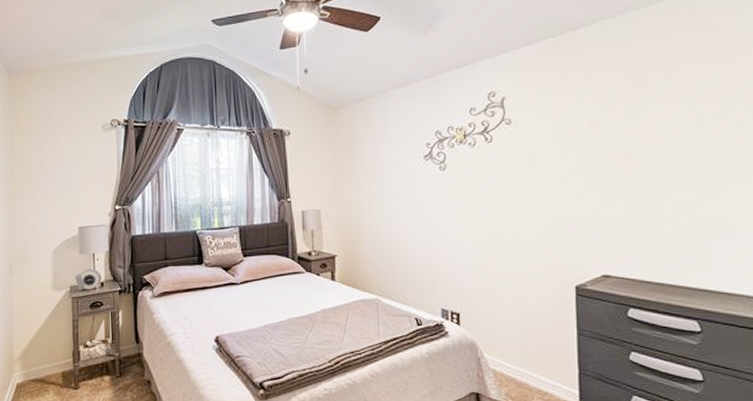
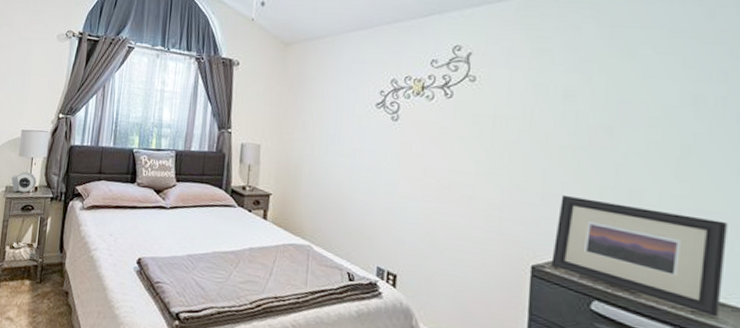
picture frame: none [591,218,733,307] -> present [551,194,728,318]

